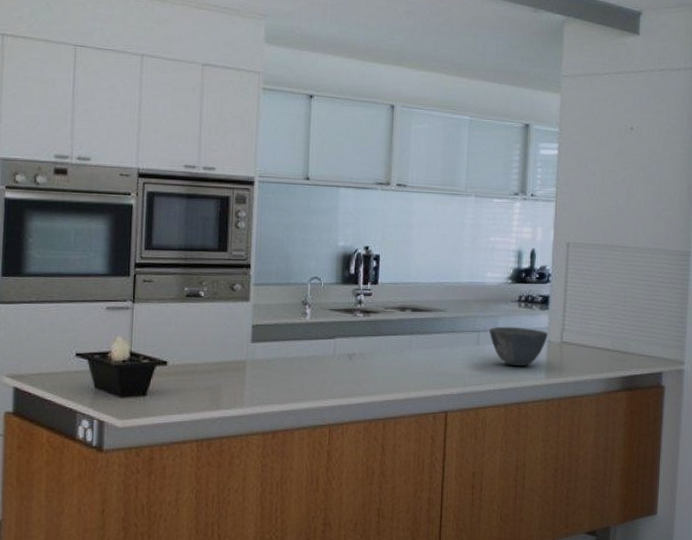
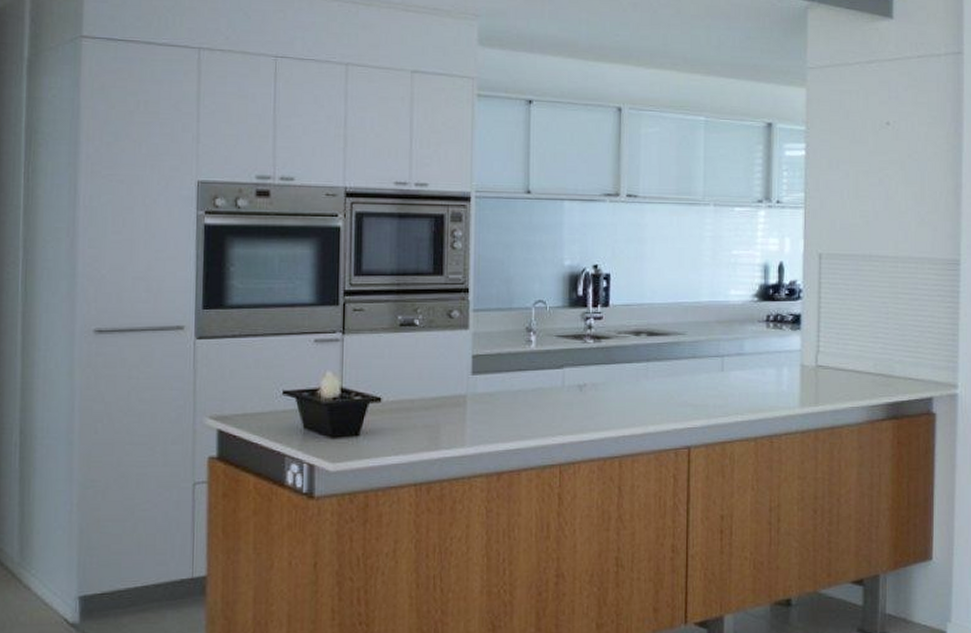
bowl: present [489,326,548,367] -> none [735,350,800,395]

